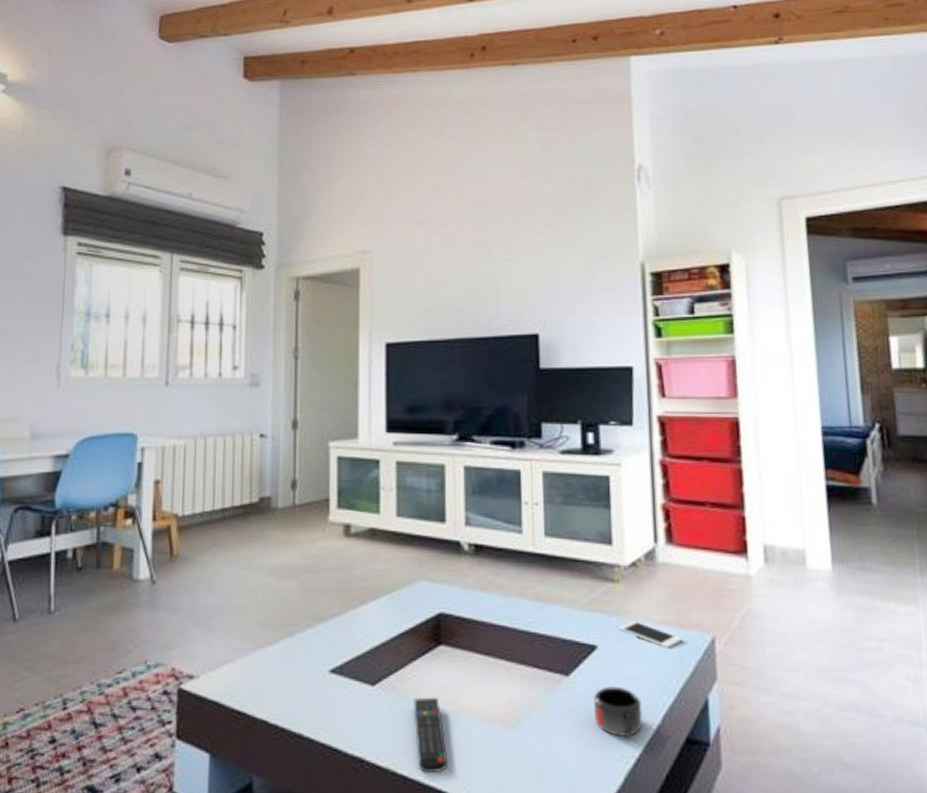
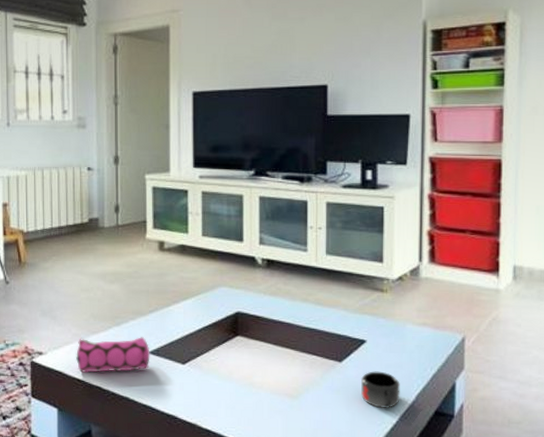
pencil case: none [236,650,331,702] -> present [76,337,150,373]
remote control: present [414,697,448,774] -> none [216,374,243,429]
cell phone: present [618,620,683,648] -> none [384,322,438,344]

